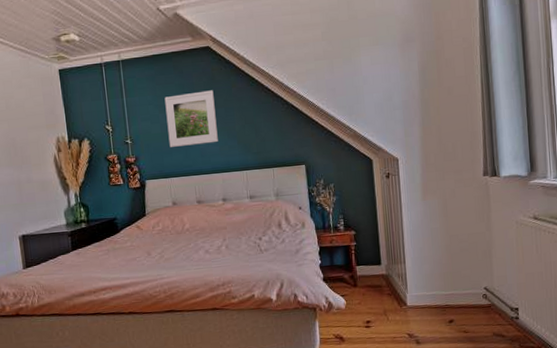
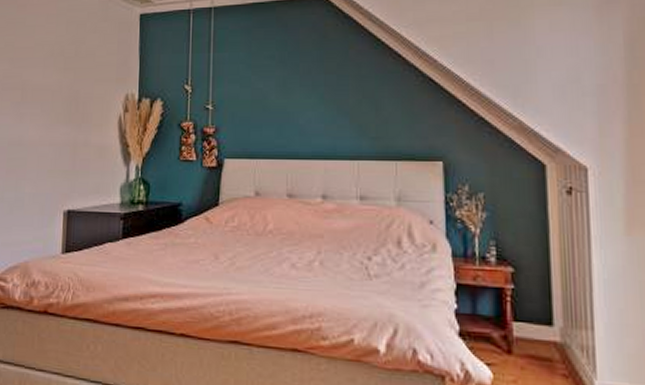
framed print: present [164,90,218,147] -> none [260,50,324,119]

